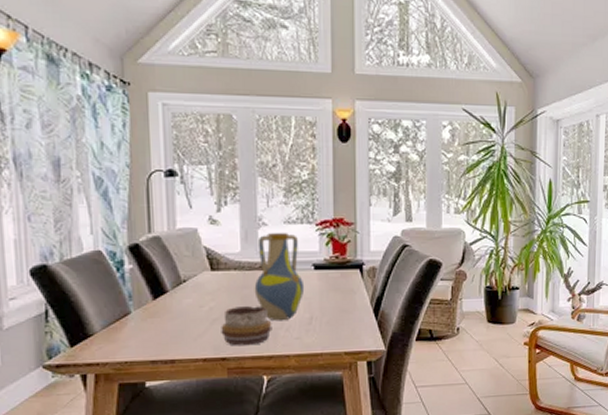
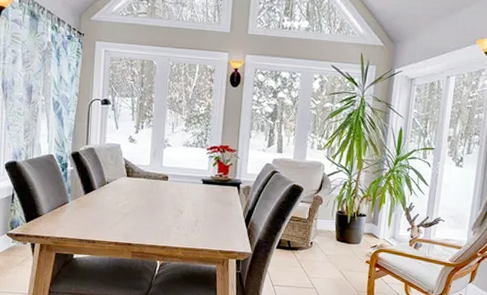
decorative bowl: present [221,306,272,346] -> none [130,206,167,237]
vase: present [254,233,305,321] -> none [156,153,194,221]

